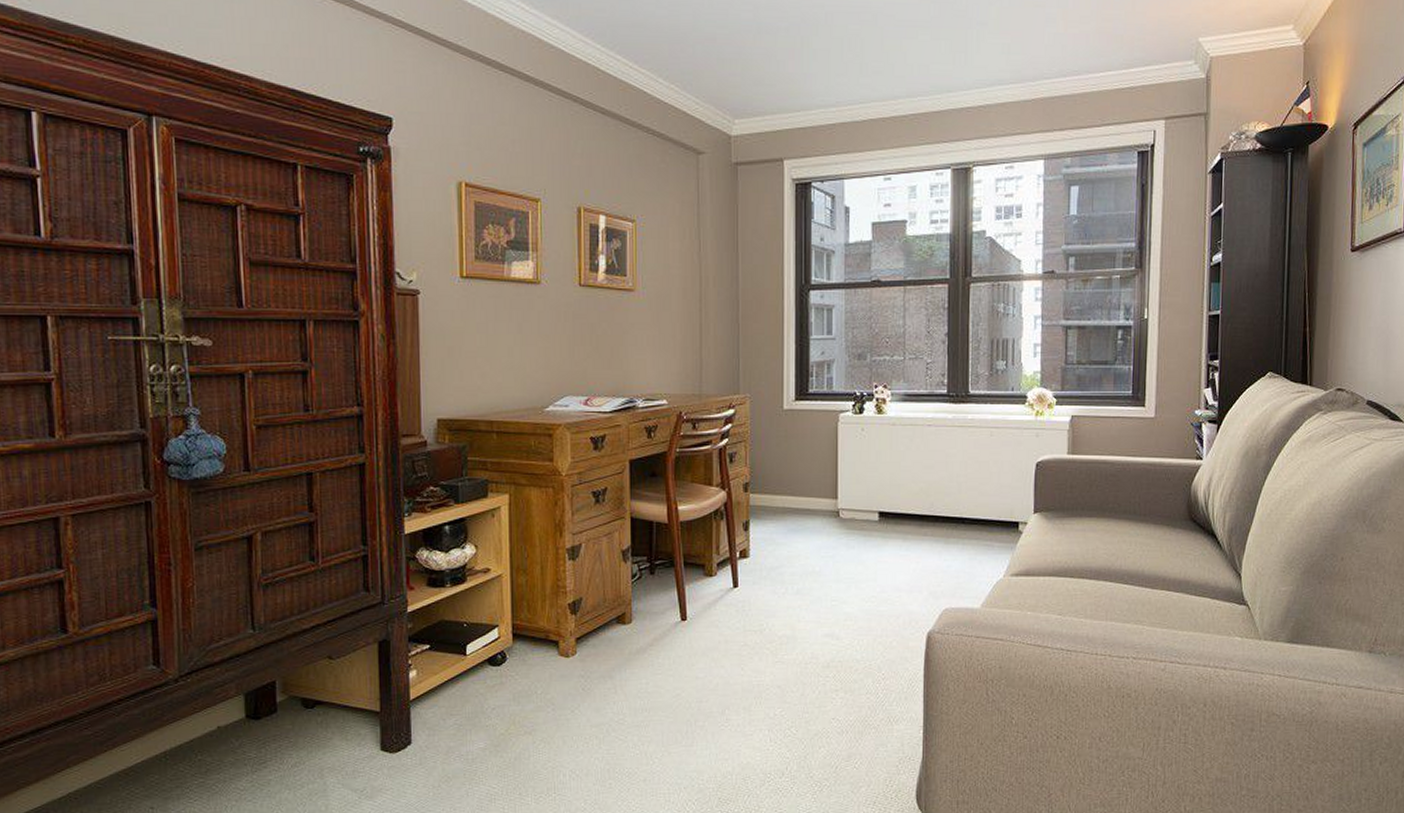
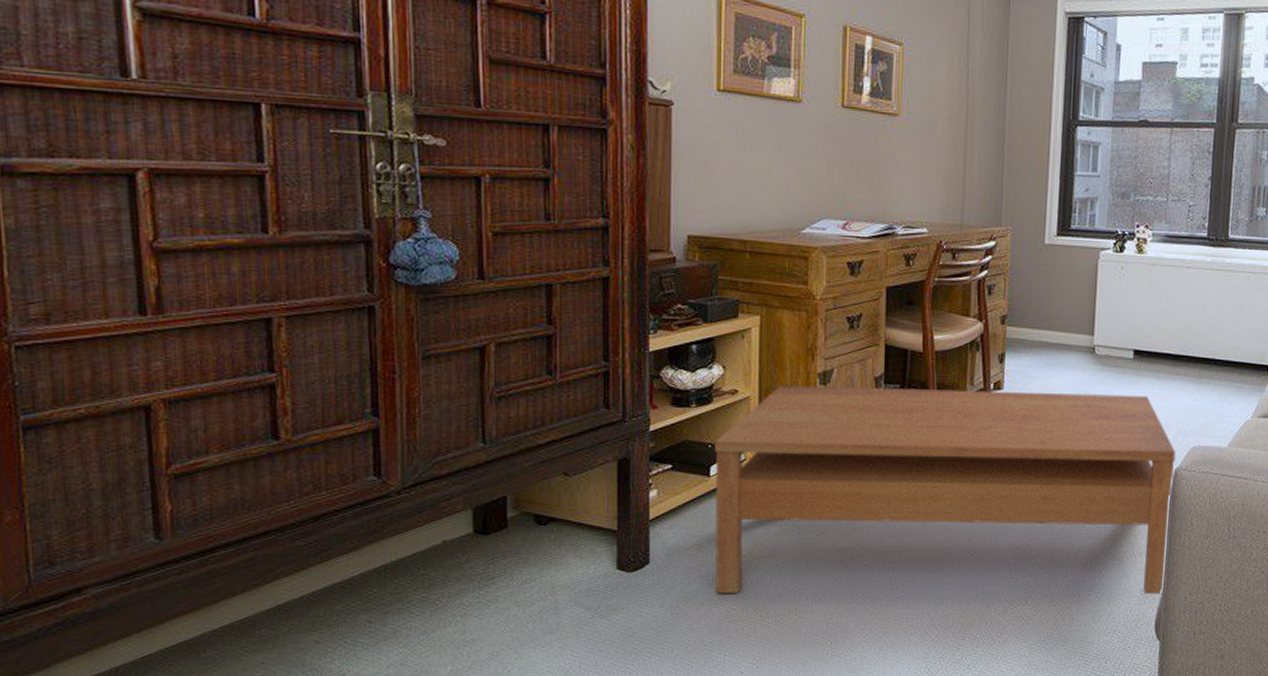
coffee table: none [470,558,928,772] -> present [715,385,1176,595]

